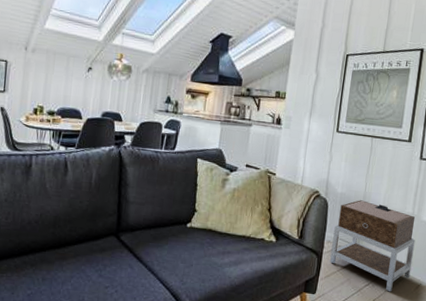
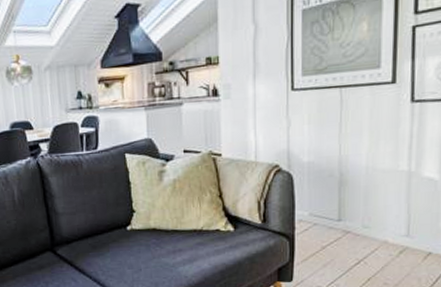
nightstand: present [330,200,416,292] -> none [305,166,417,268]

